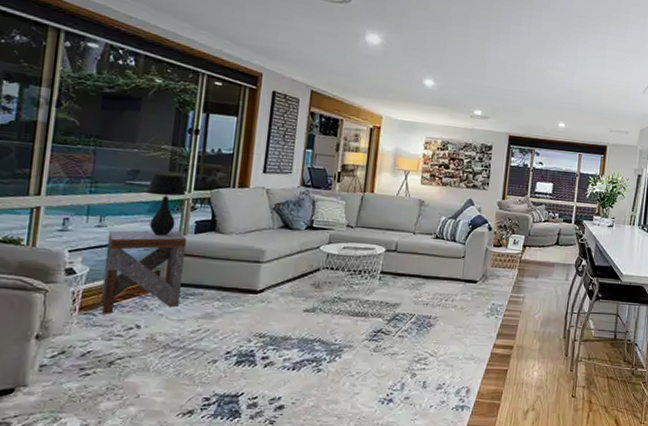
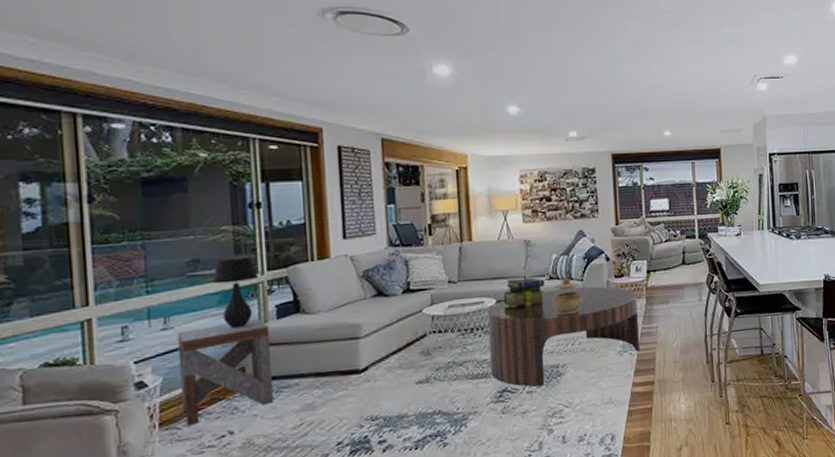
coffee table: none [369,247,510,332] -> present [487,286,641,387]
stack of books: none [391,232,432,259] -> present [503,277,546,308]
ceramic pot: none [434,240,462,274] -> present [552,279,583,316]

